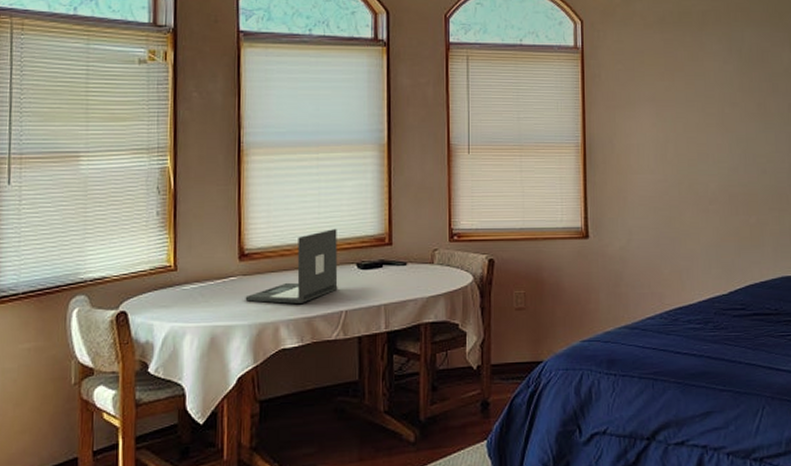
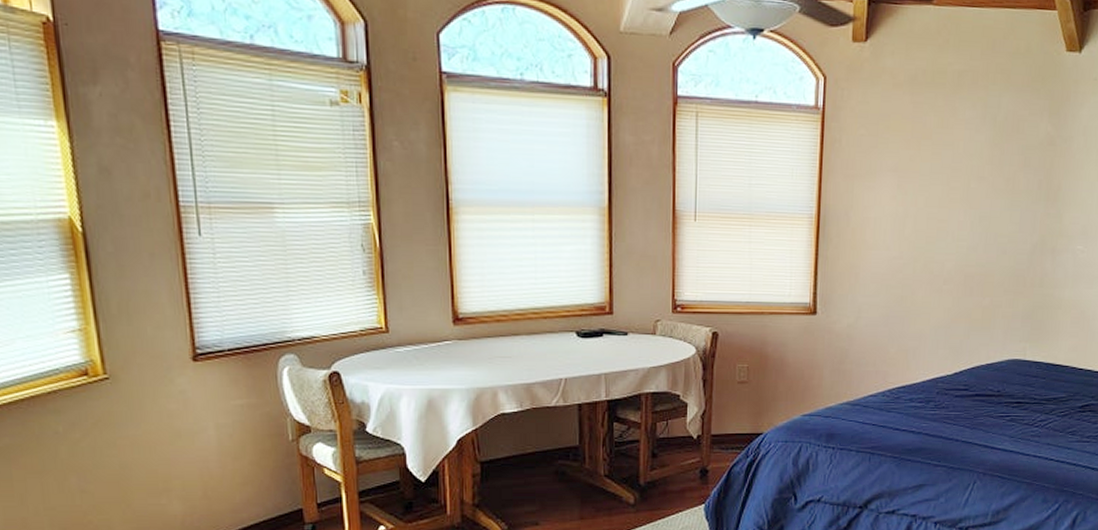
laptop: present [245,229,338,304] -> none [461,296,557,370]

